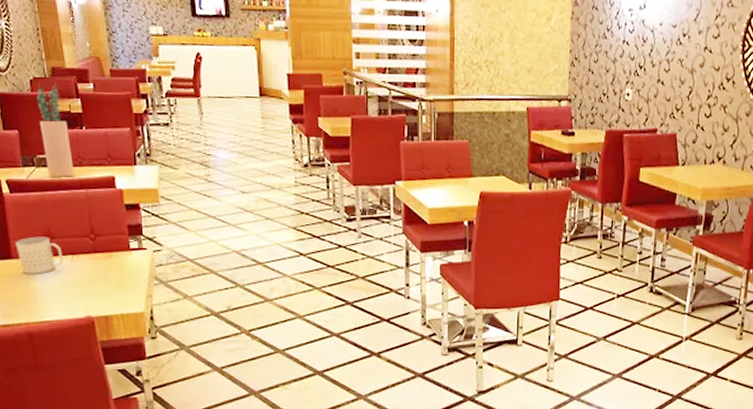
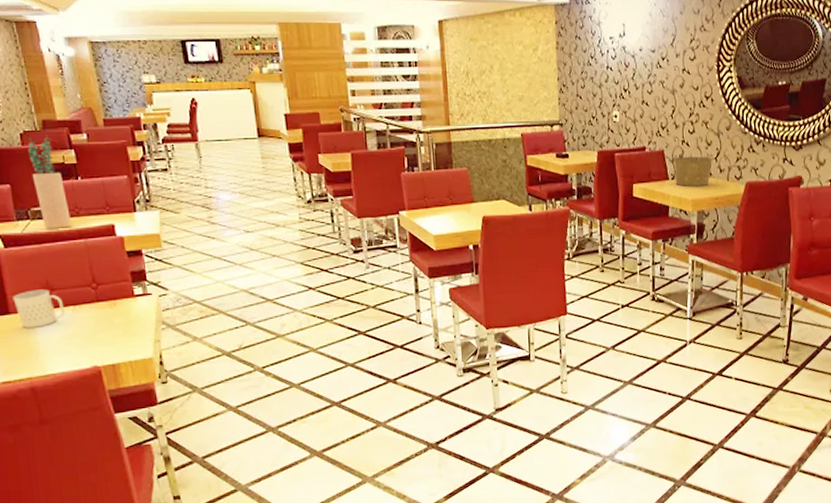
basket: none [685,139,729,175] -> present [673,154,713,187]

